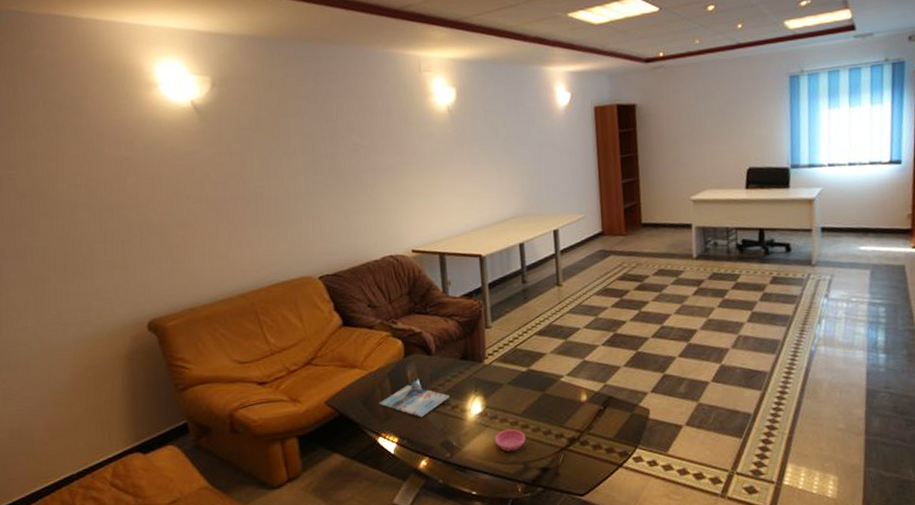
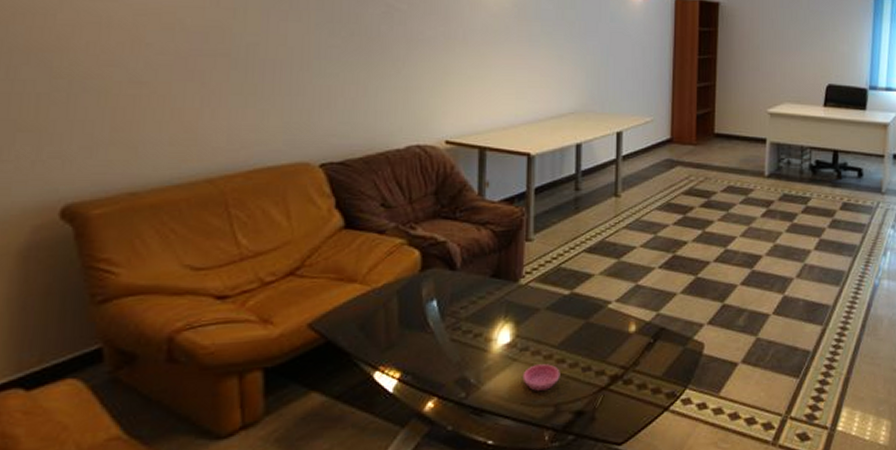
magazine: present [379,384,450,418] -> none [380,306,473,348]

